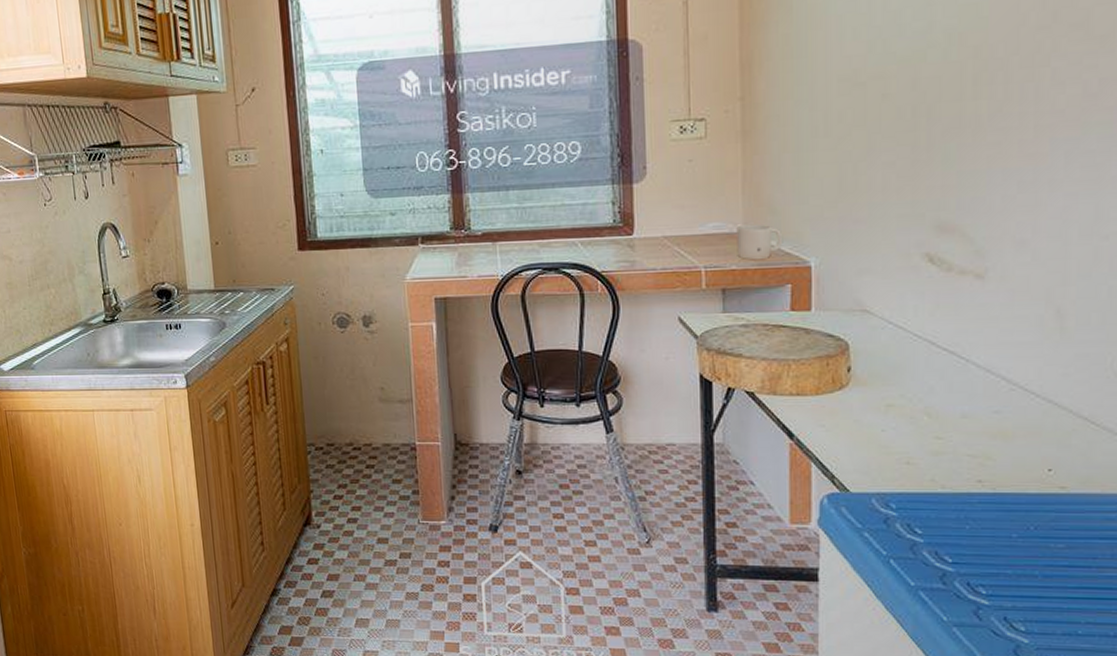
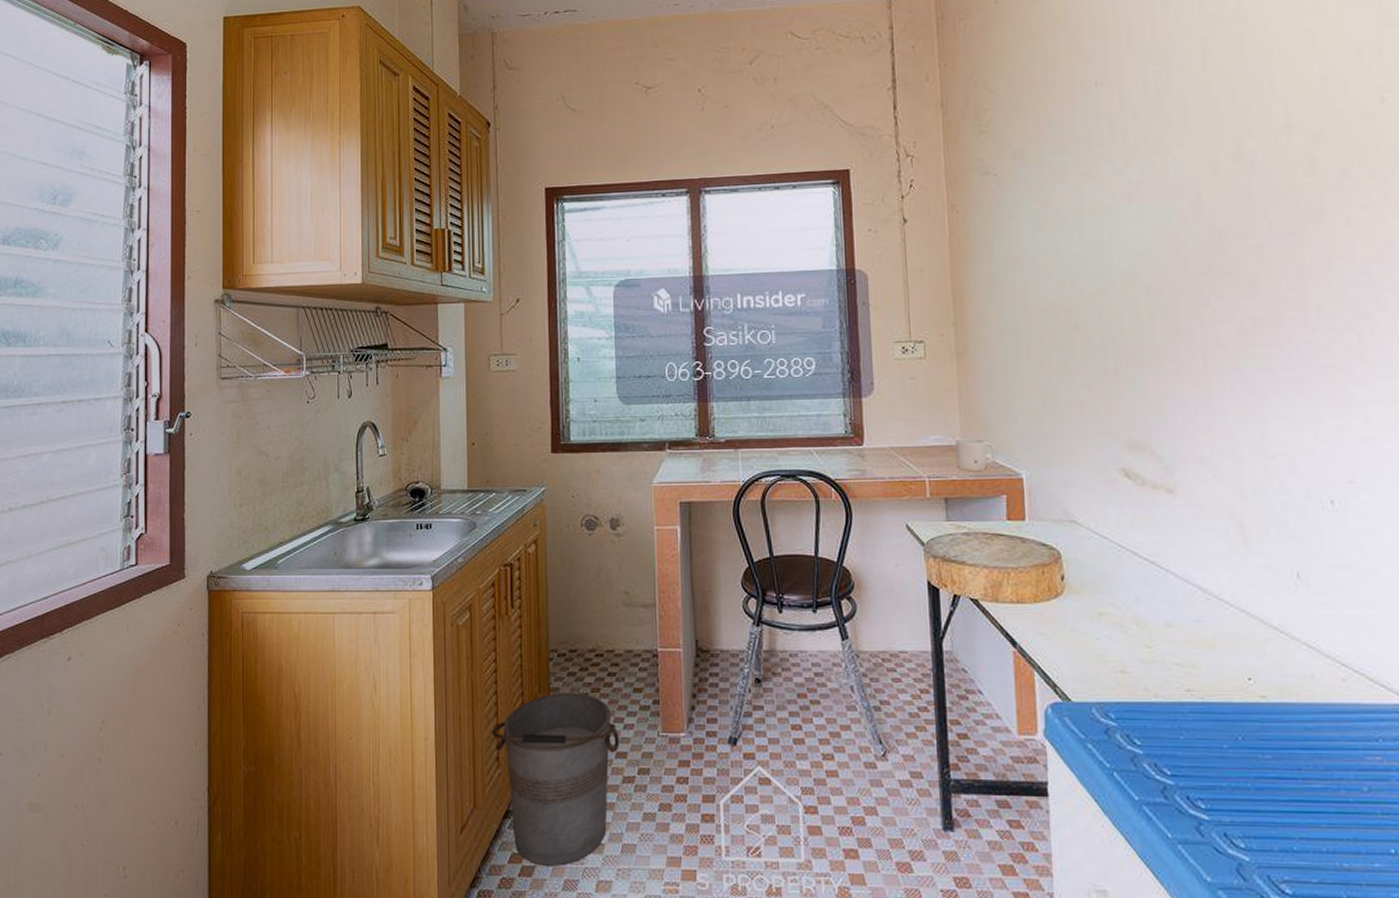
bucket: none [255,483,381,638] -> present [492,692,620,866]

